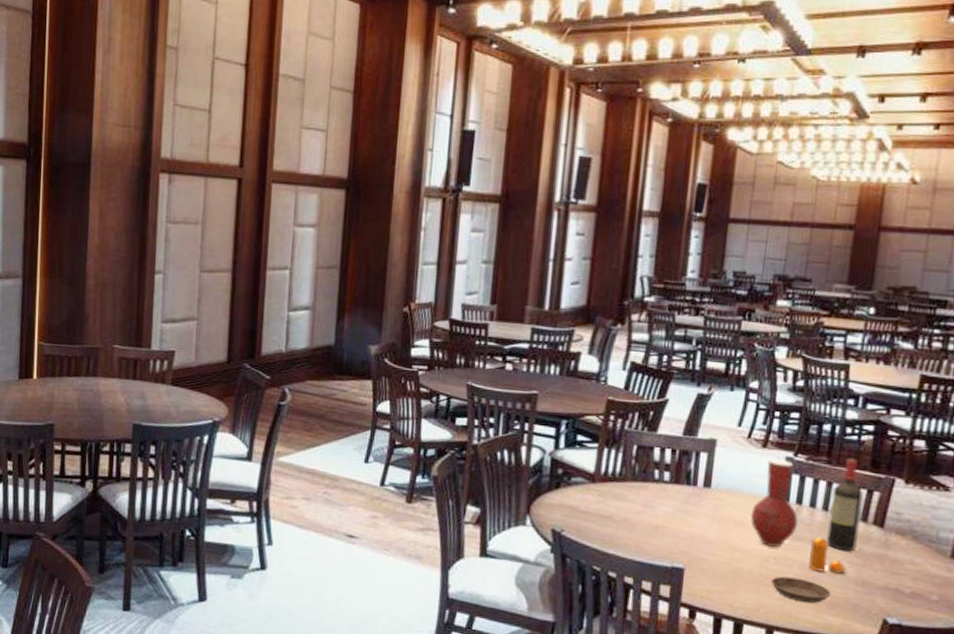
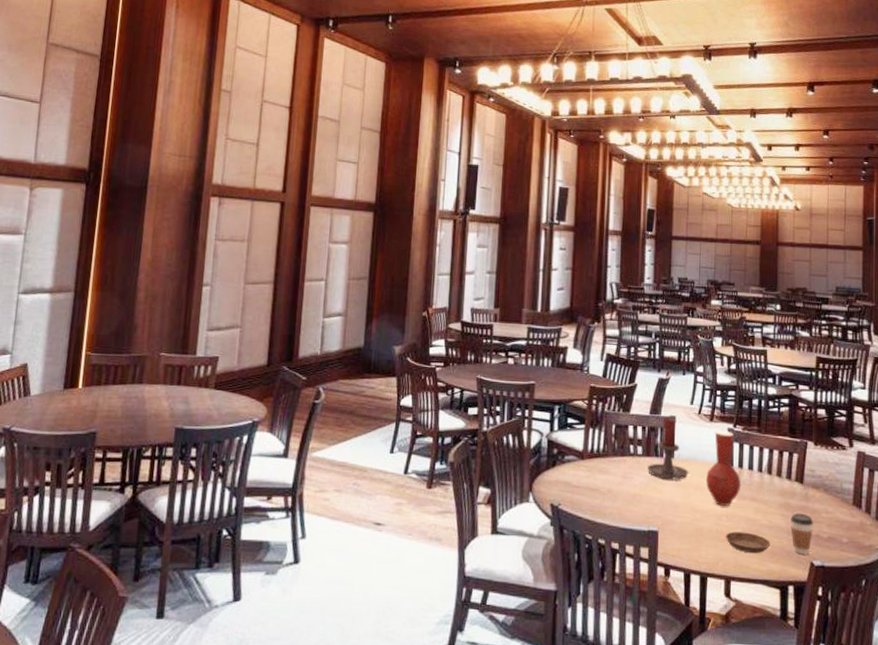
candle holder: none [675,440,729,513] -> present [648,417,689,480]
pepper shaker: present [809,537,847,574] -> none [751,495,780,526]
wine bottle: present [826,458,863,552] -> none [763,426,786,506]
coffee cup: none [860,561,894,611] -> present [791,513,814,556]

